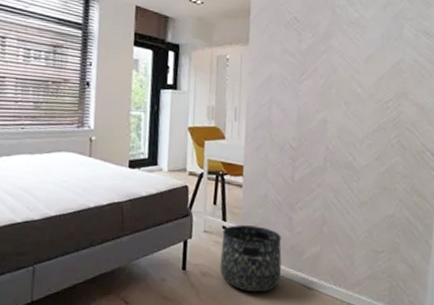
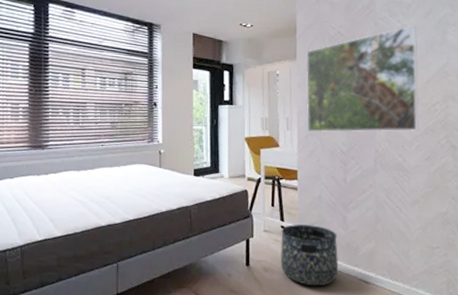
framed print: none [256,16,375,129] -> present [306,25,419,133]

